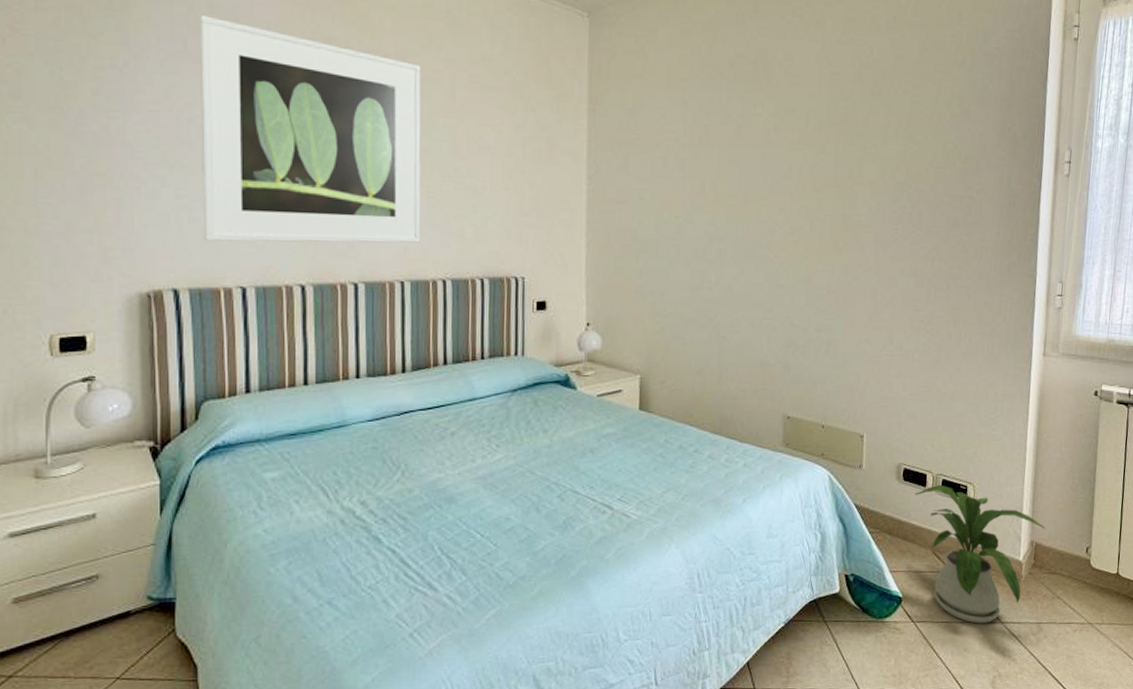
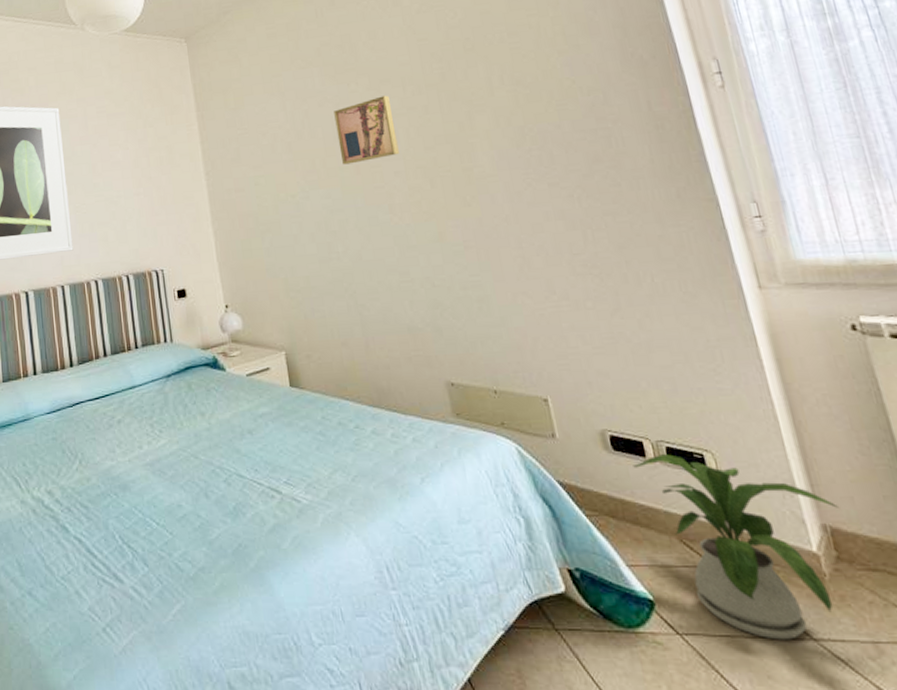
wall art: none [732,125,791,193] -> present [334,95,399,165]

